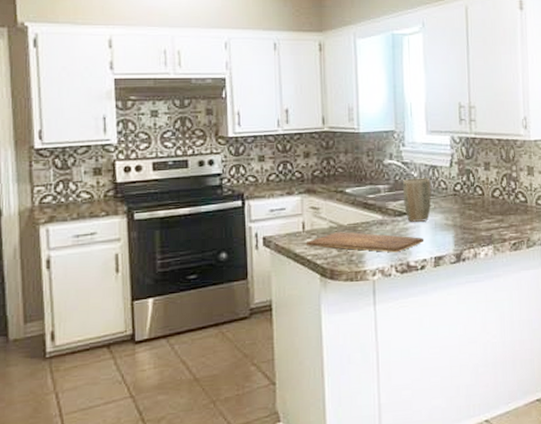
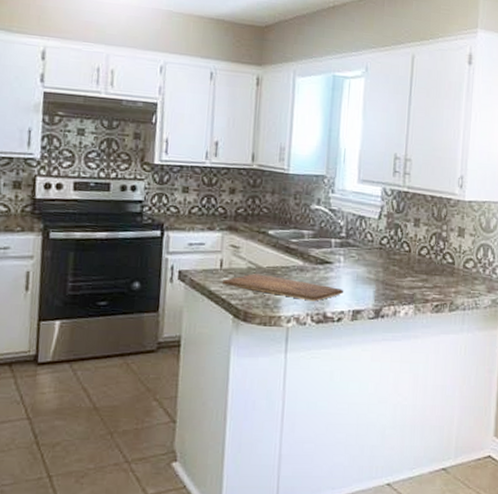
plant pot: present [402,177,432,222] -> none [326,226,357,273]

